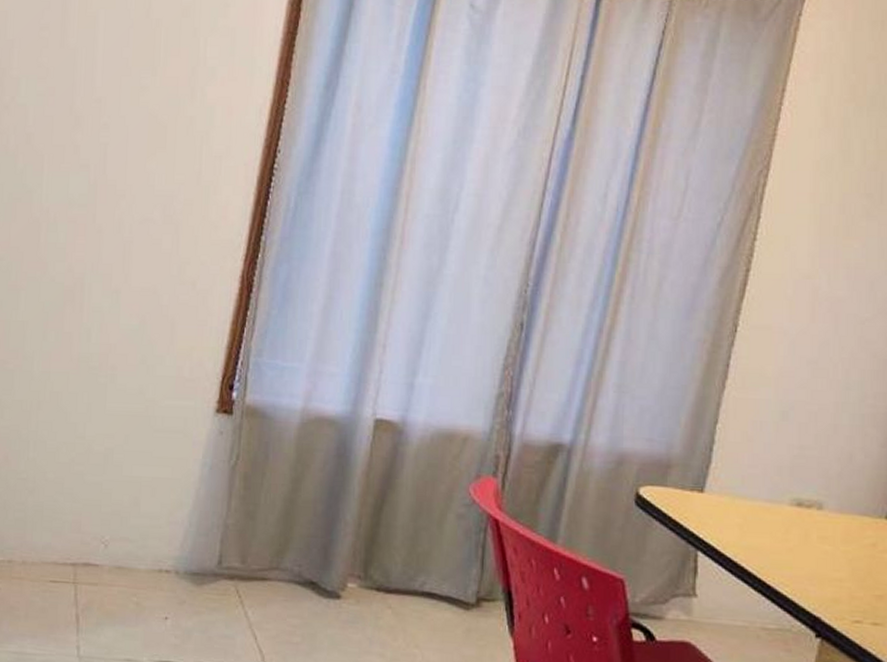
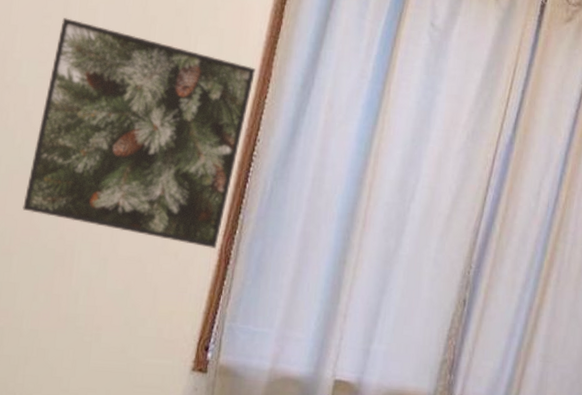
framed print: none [28,28,273,276] -> present [22,18,256,250]

